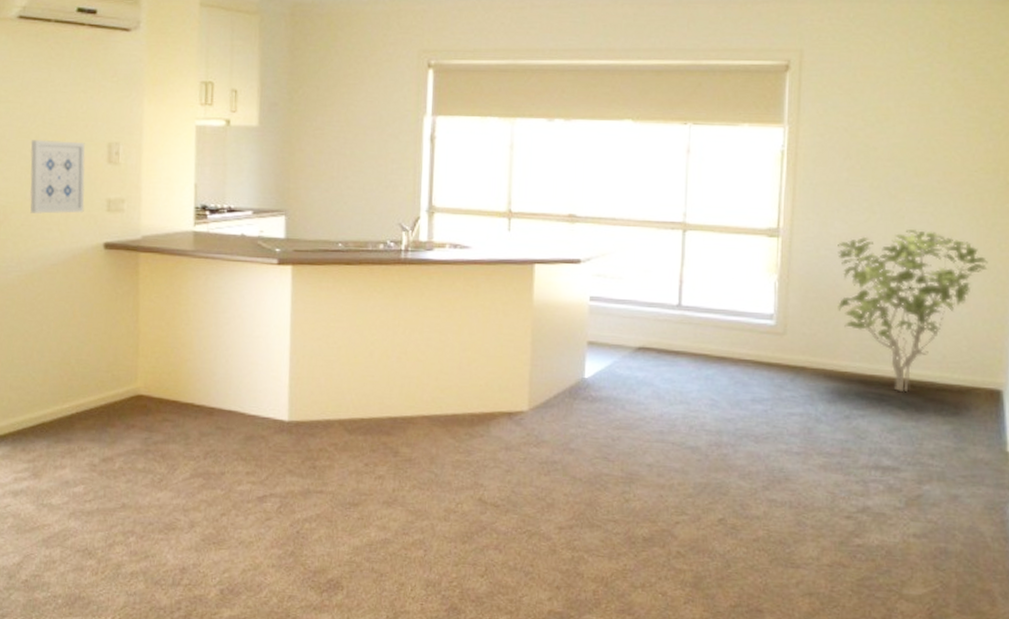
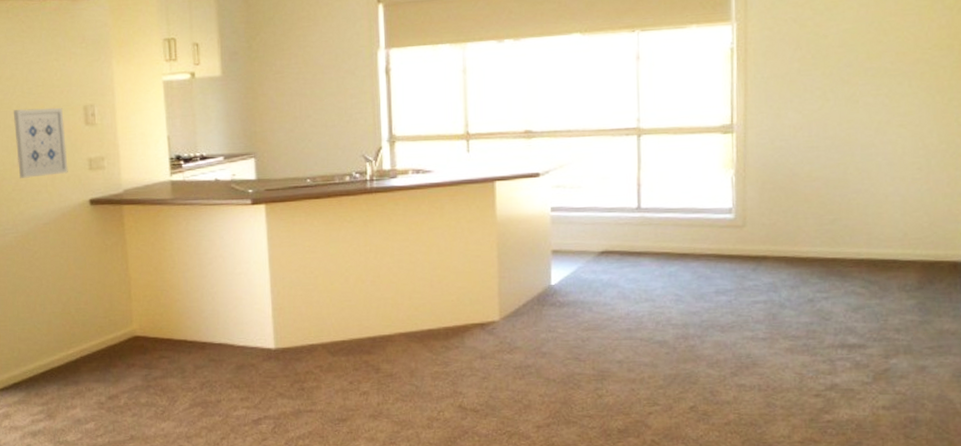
shrub: present [836,228,988,393] -> none [792,112,946,272]

